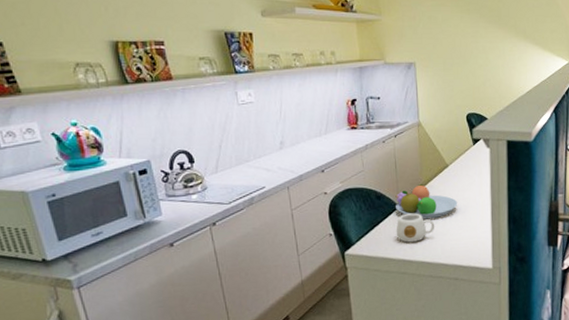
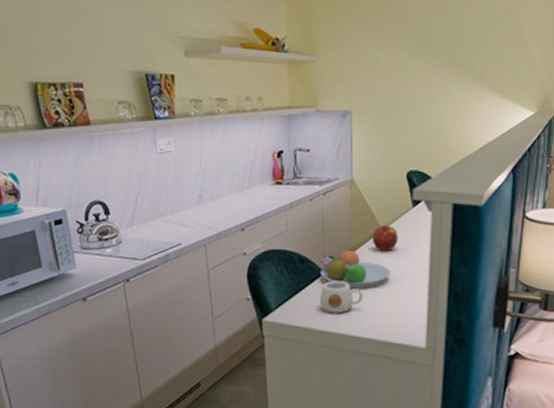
apple: none [440,161,463,185] -> present [373,224,398,252]

